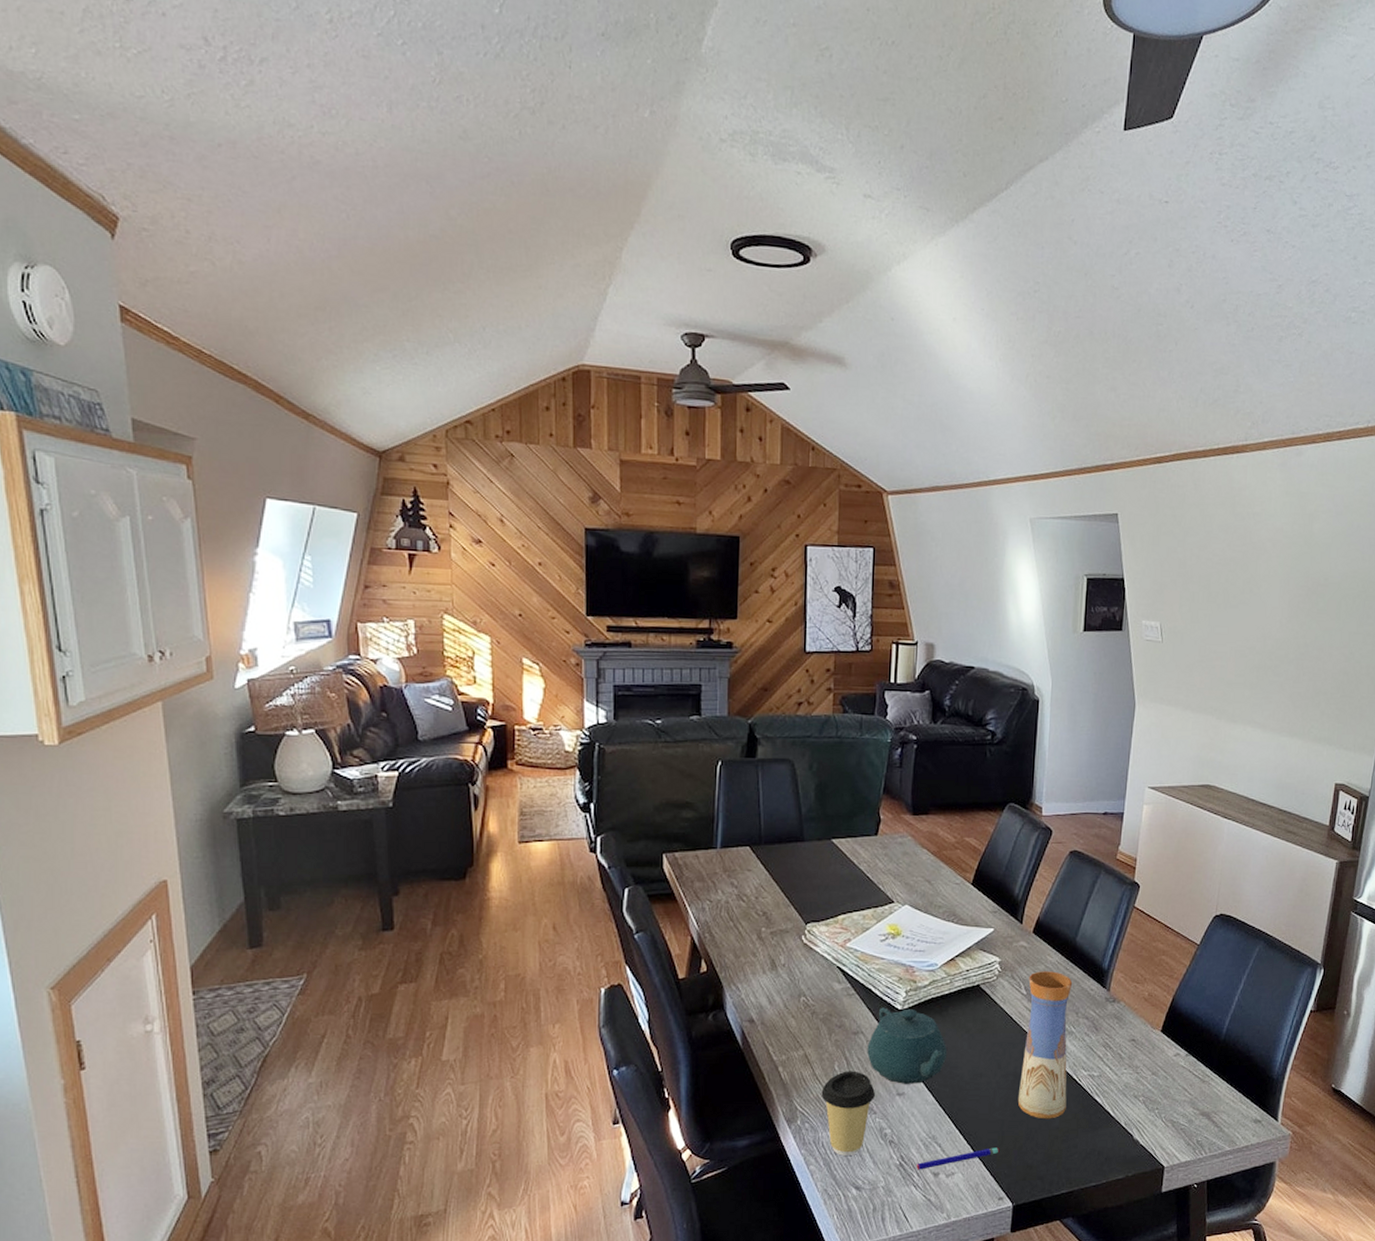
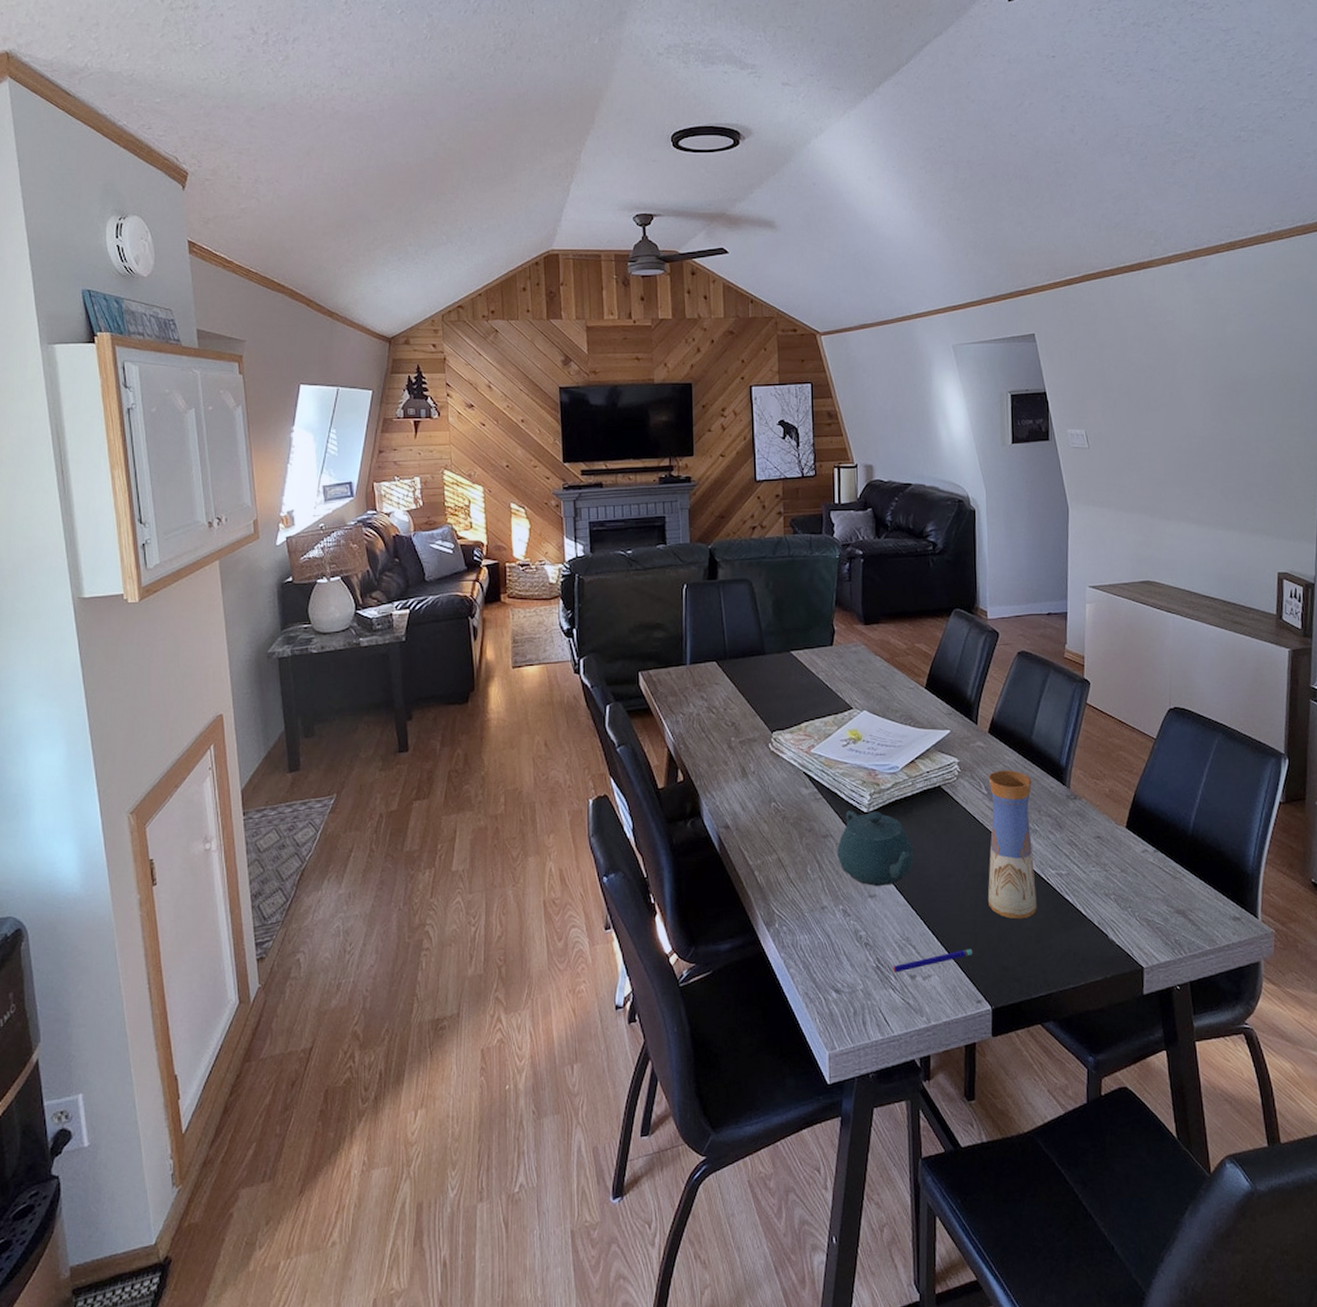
coffee cup: present [821,1071,875,1156] -> none [796,873,847,959]

